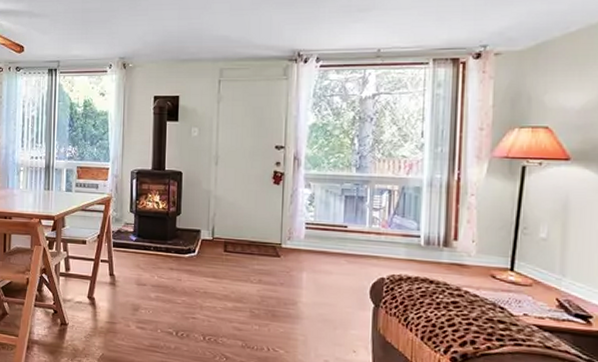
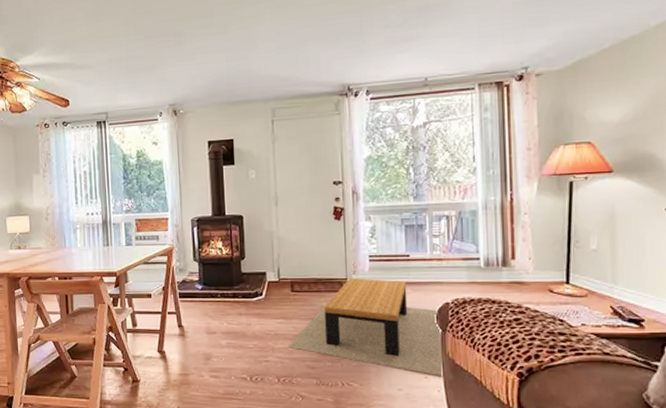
coffee table: none [217,244,373,353] -> present [288,278,443,377]

